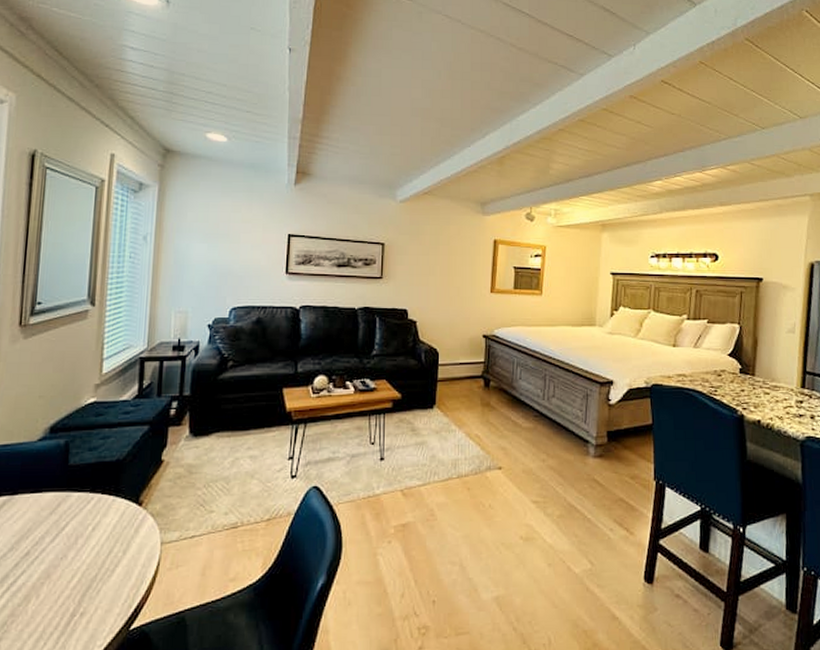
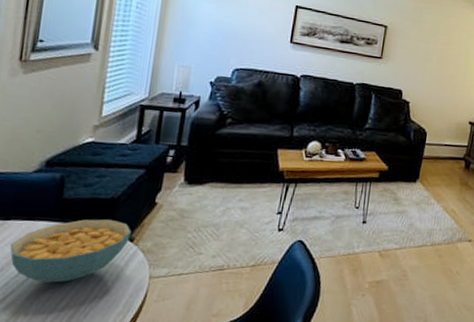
cereal bowl: none [18,484,139,559] -> present [10,219,131,283]

